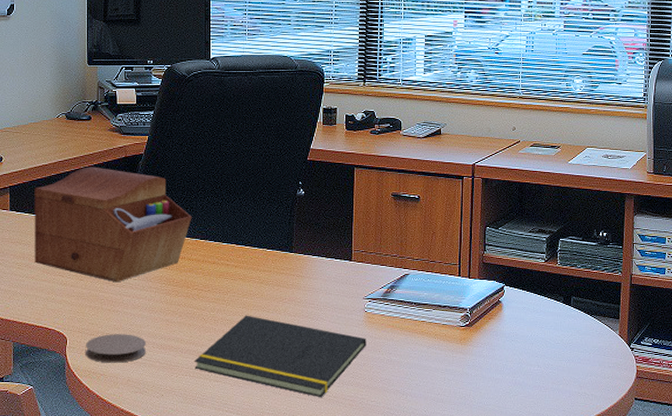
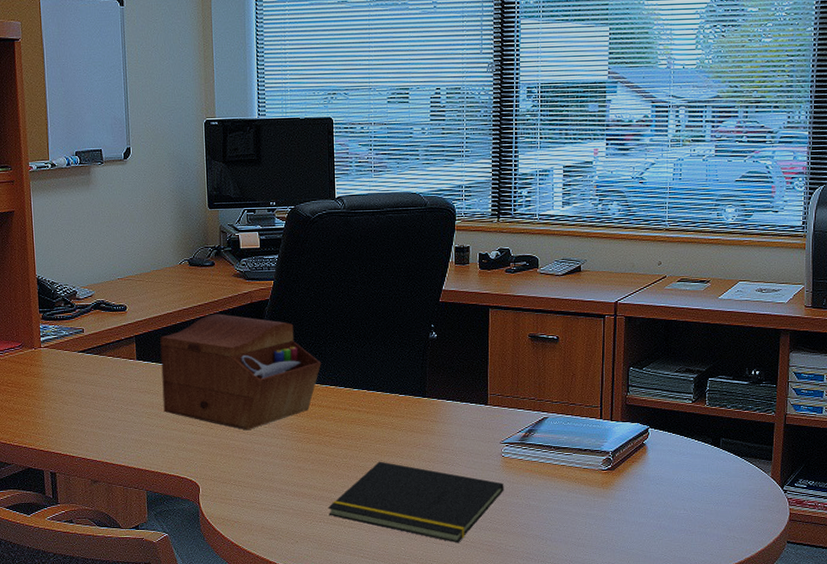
coaster: present [85,334,146,363] -> none [218,481,279,511]

